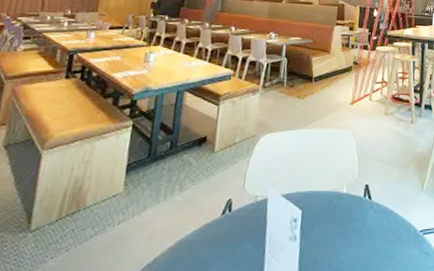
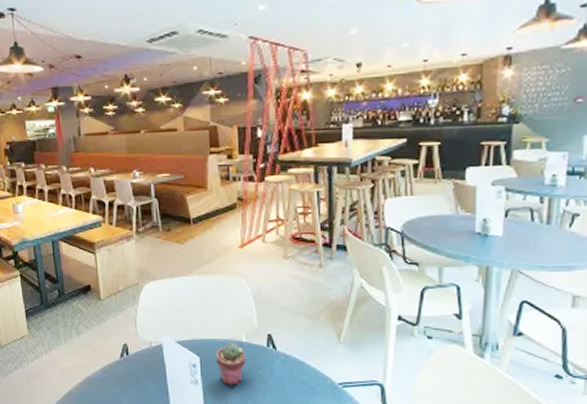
potted succulent: none [316,193,344,239] -> present [216,342,245,385]

